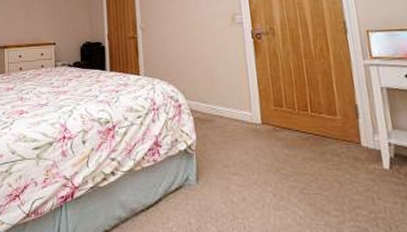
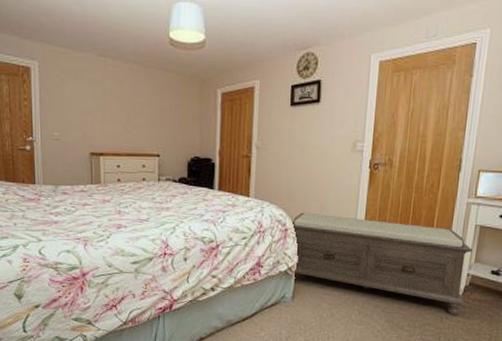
bench: none [182,86,398,196] -> present [290,212,473,316]

